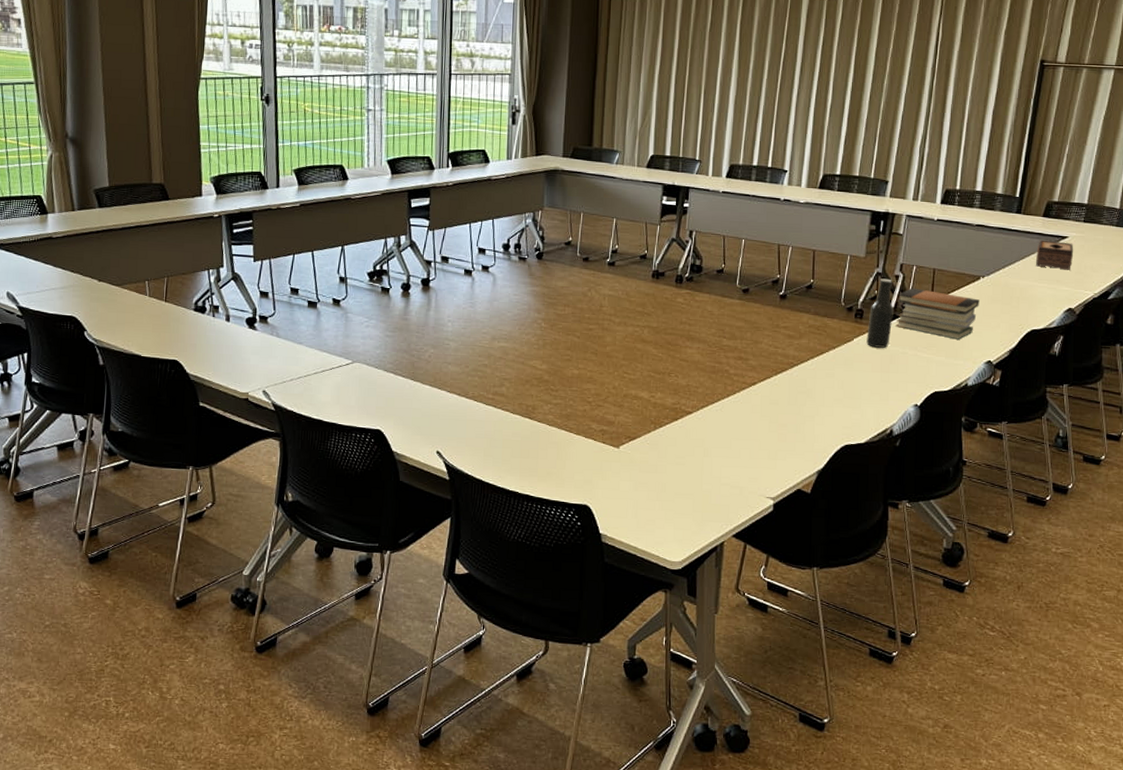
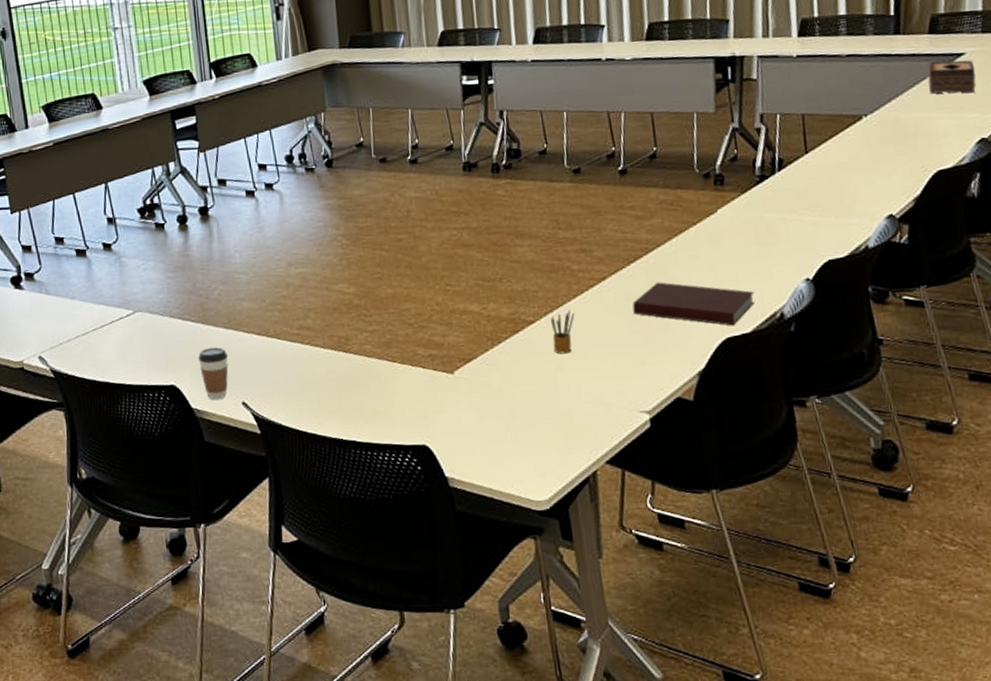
coffee cup: none [403,401,429,447] -> present [197,347,229,400]
pencil box: none [704,406,726,443] -> present [550,310,575,354]
notebook: none [774,392,873,436] -> present [632,282,755,326]
beer bottle: present [866,278,894,348] -> none [731,133,762,217]
book stack: present [895,287,979,340] -> none [763,140,867,195]

